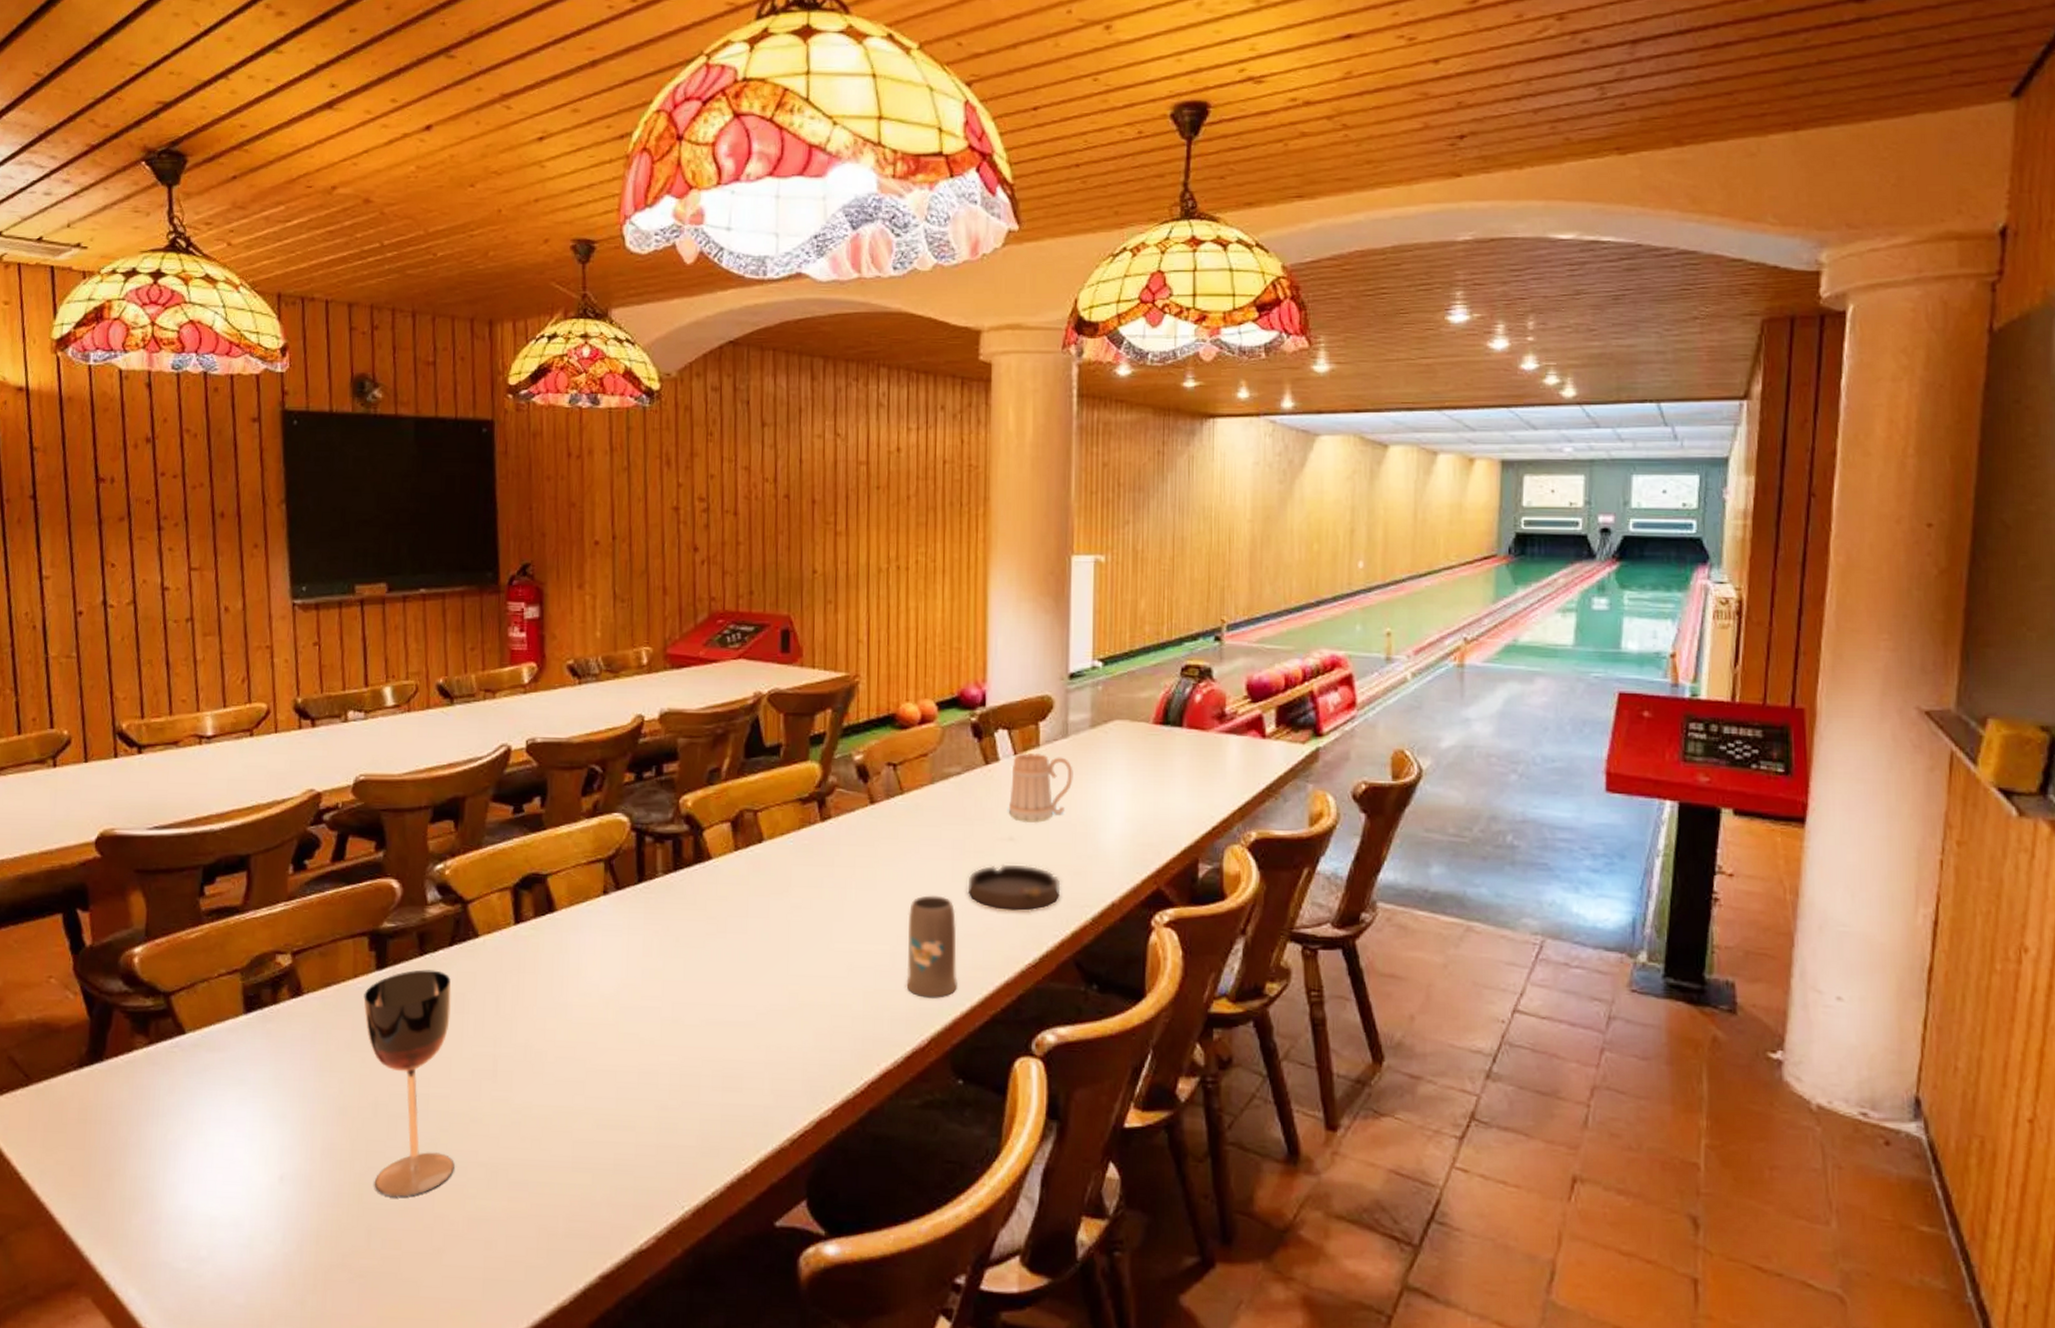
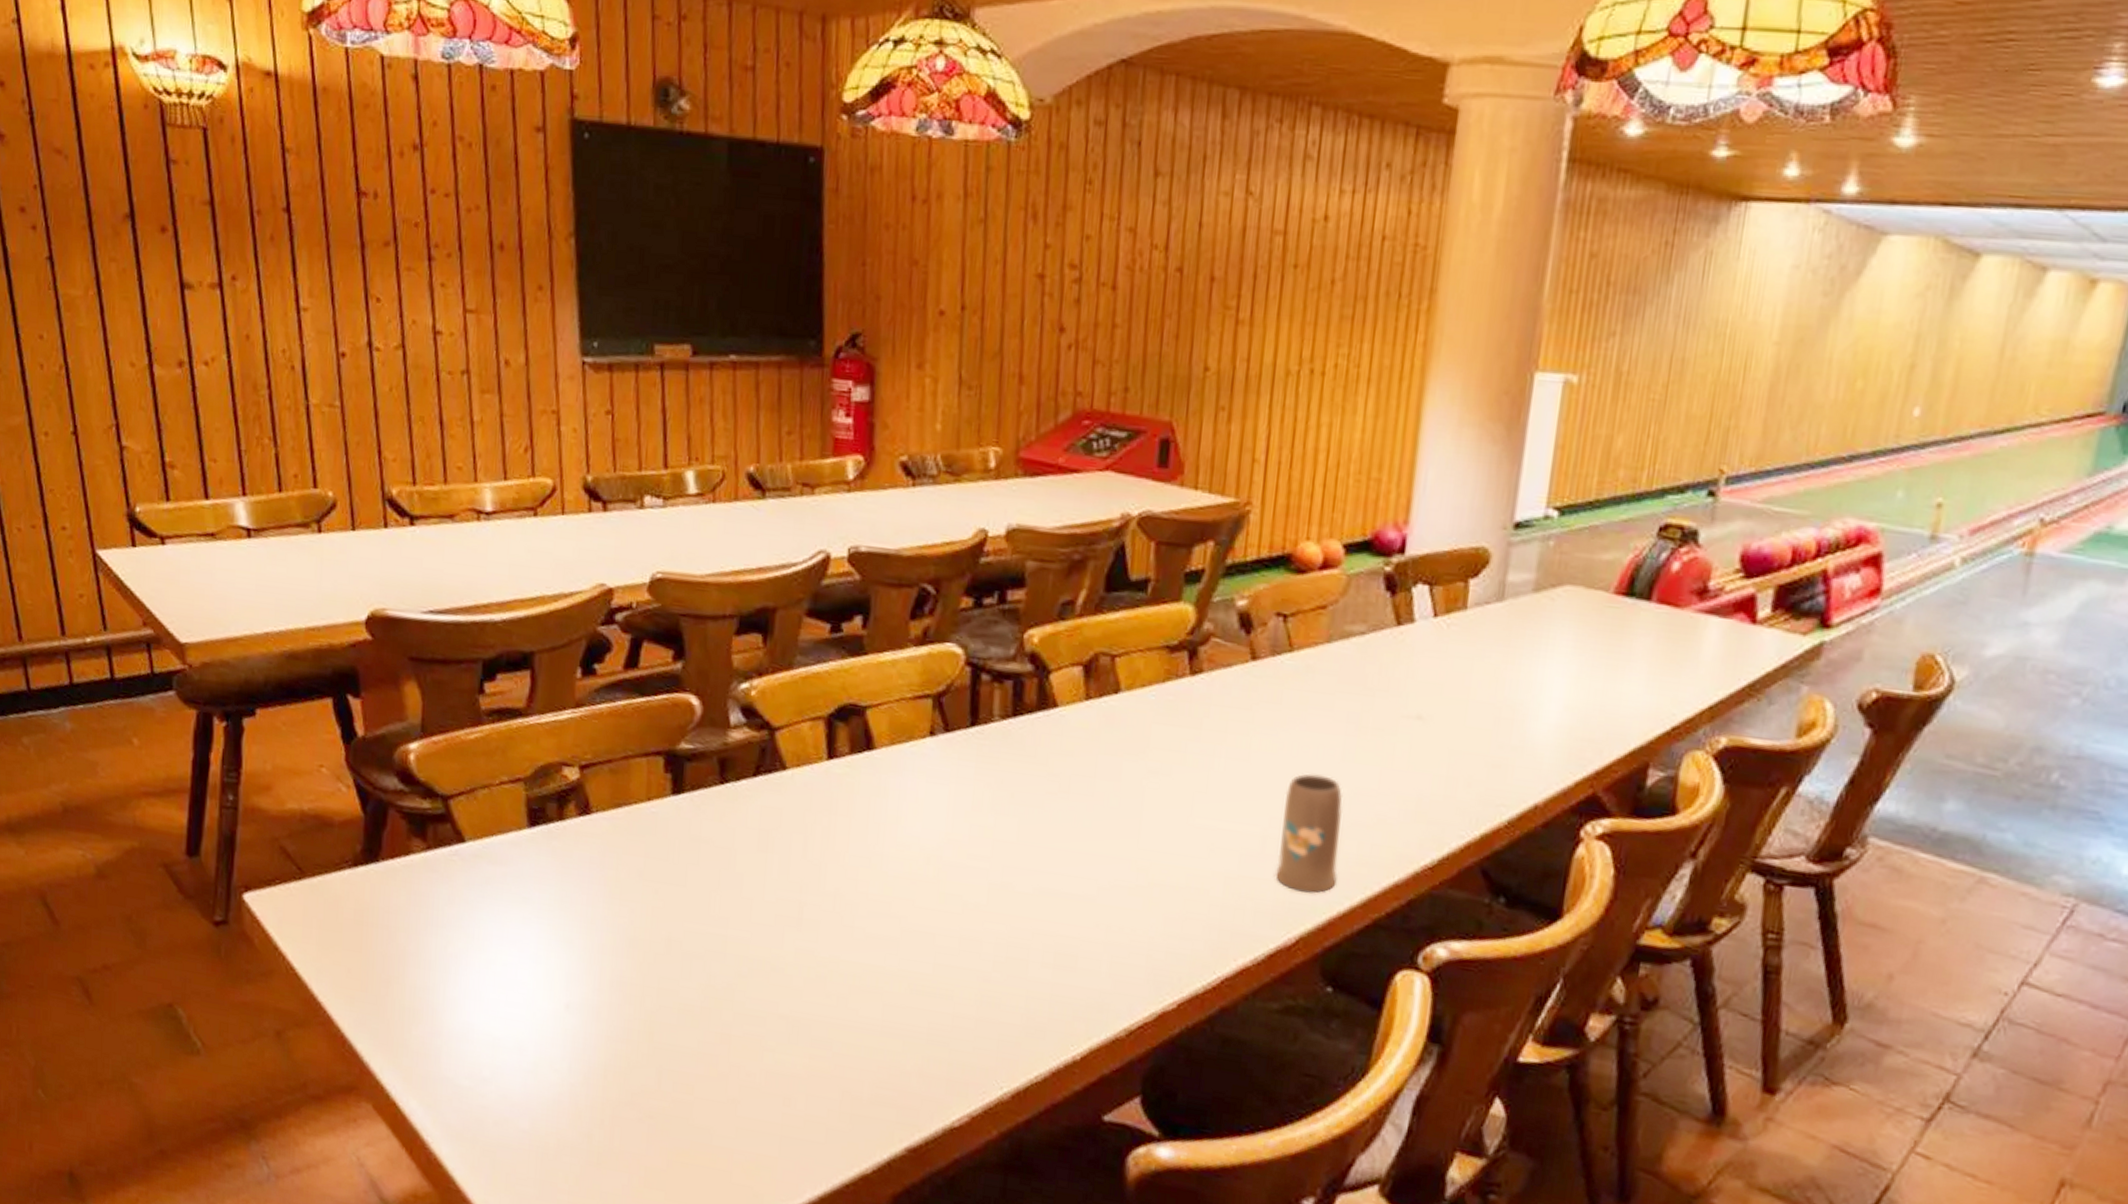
wineglass: present [363,969,455,1198] -> none [657,799,755,1041]
ashtray: present [967,863,1061,912] -> none [1359,745,1475,805]
beer mug: present [1008,753,1073,824] -> none [1419,615,1506,702]

